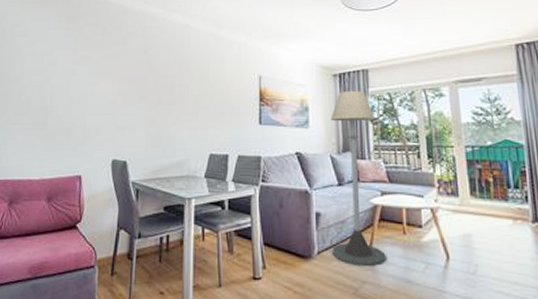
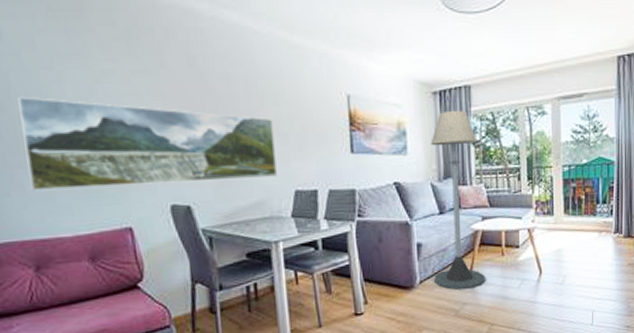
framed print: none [20,73,198,142] -> present [18,96,277,191]

